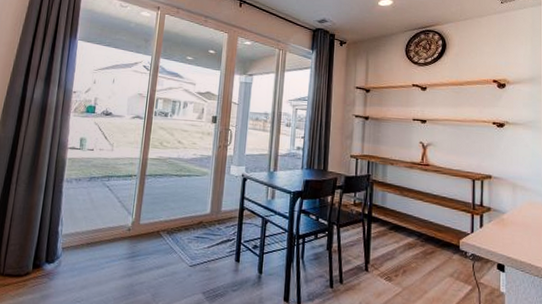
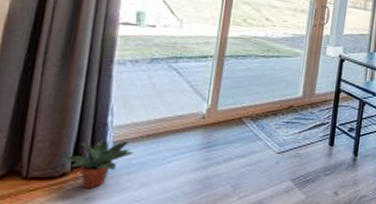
potted plant: none [27,245,77,288] -> present [62,140,135,189]

